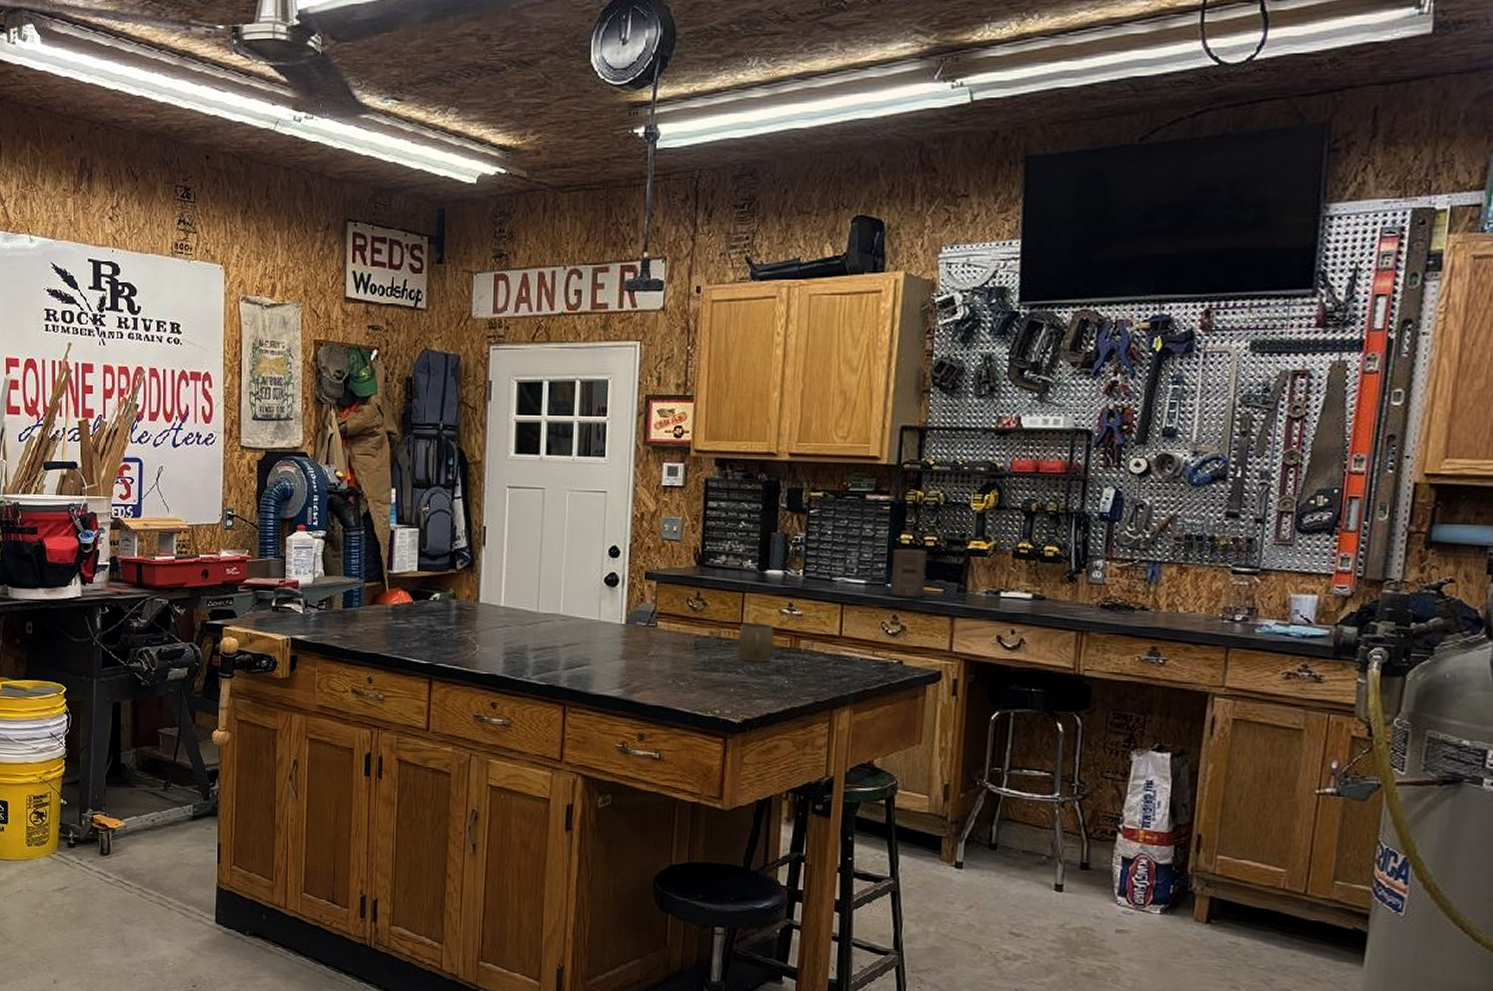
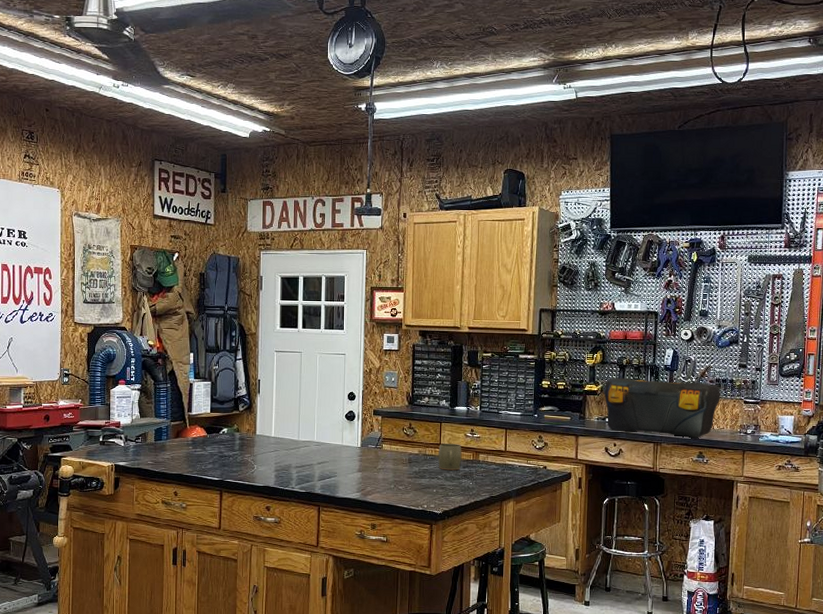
paint can: present [889,549,928,599] -> none [536,391,560,424]
toolbox: none [997,530,1194,625] -> present [603,377,721,438]

